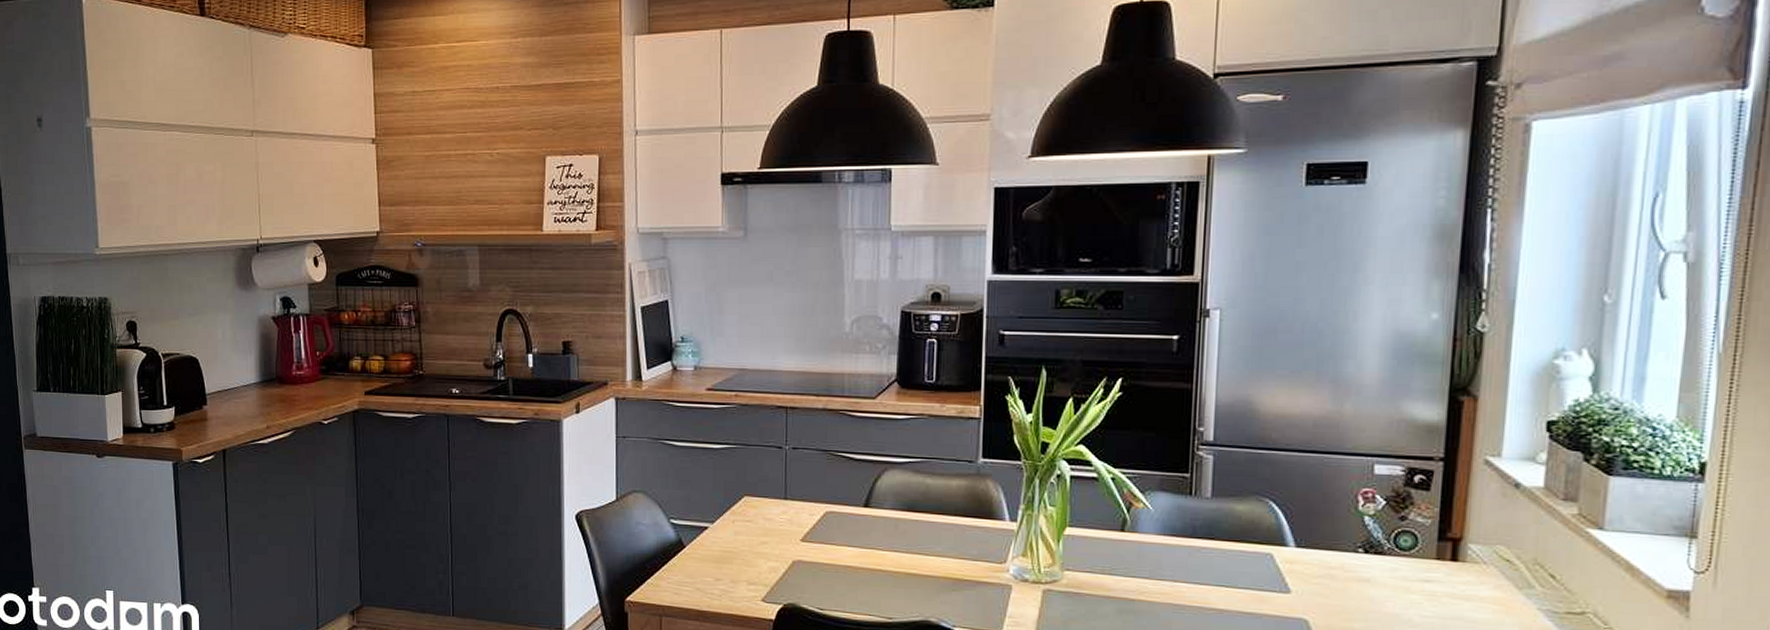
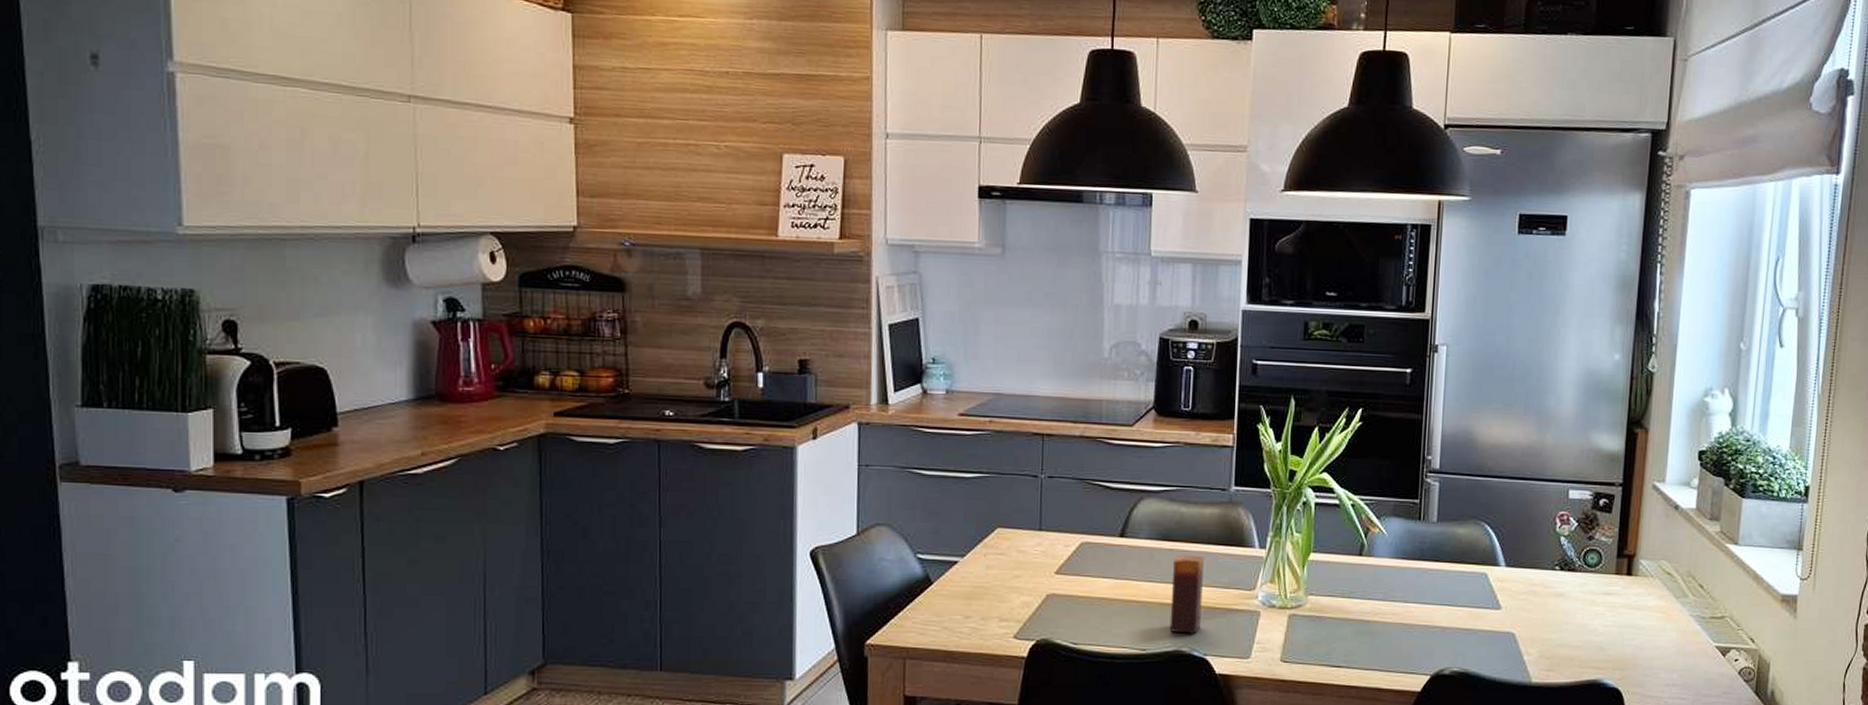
candle: none [916,525,951,605] -> present [1169,554,1204,634]

